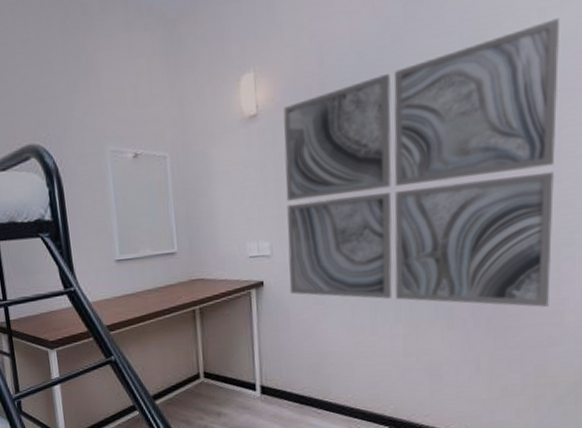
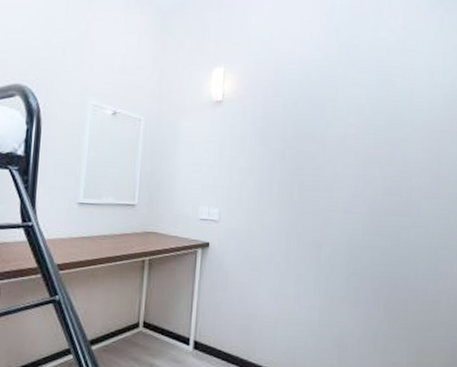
wall art: present [283,18,560,307] -> none [231,80,443,297]

